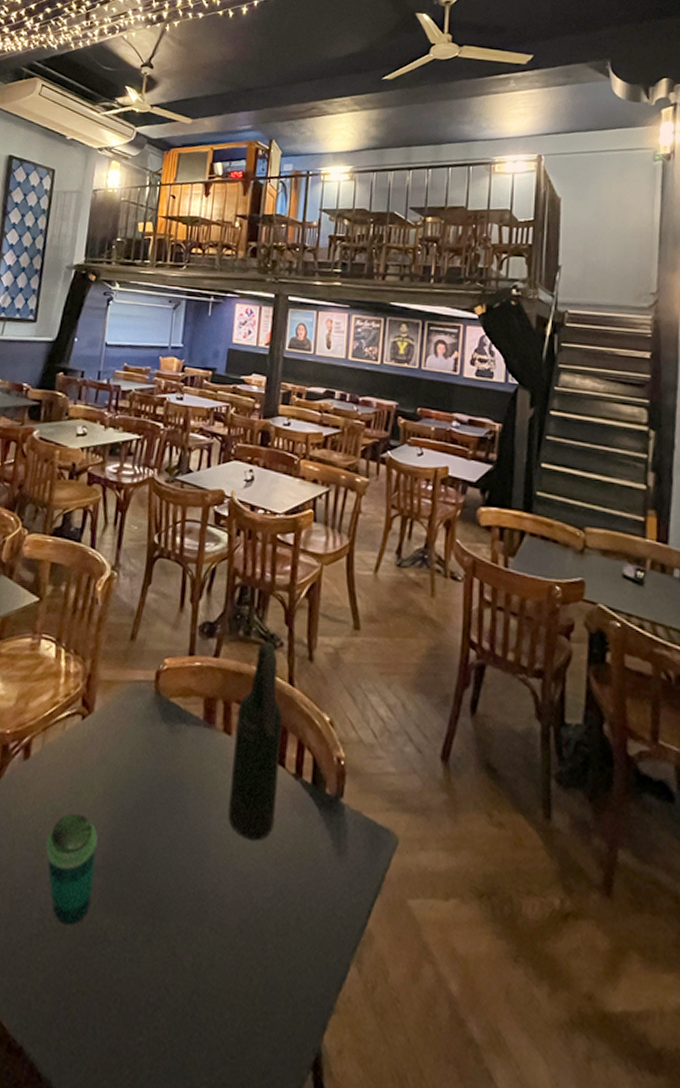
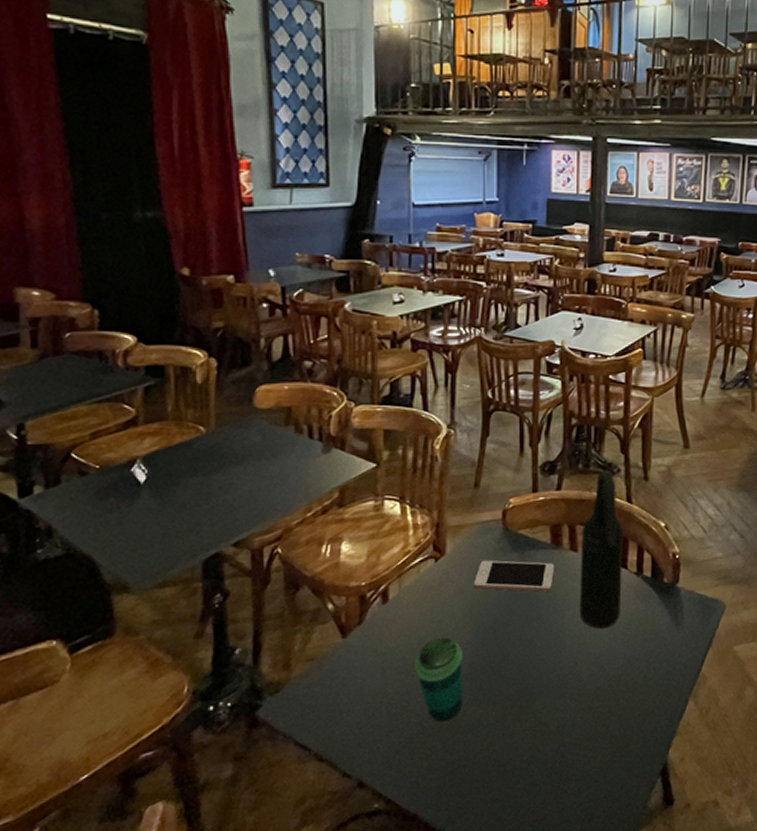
cell phone: none [118,726,206,779] -> present [474,560,555,592]

